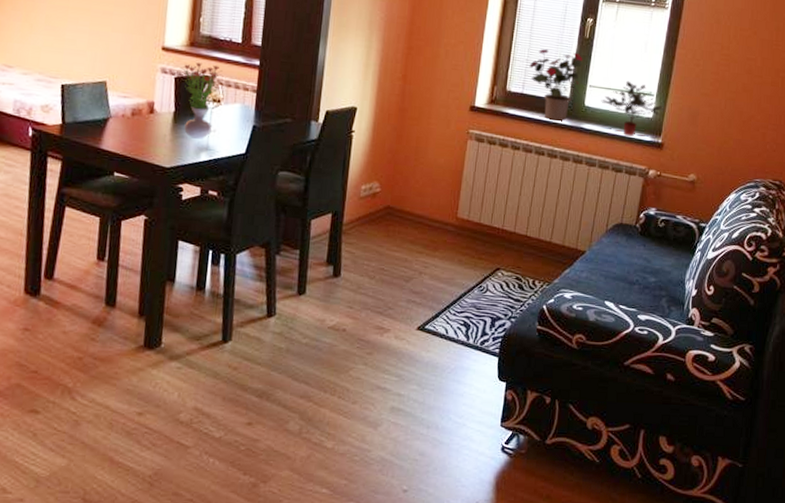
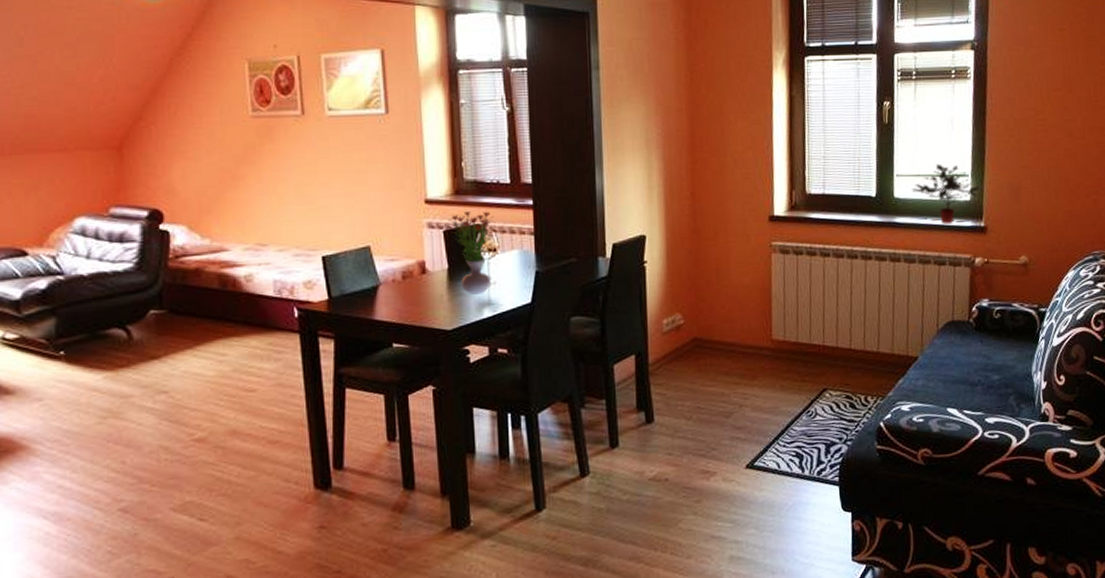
potted flower: present [529,49,583,122] -> none [827,142,887,220]

